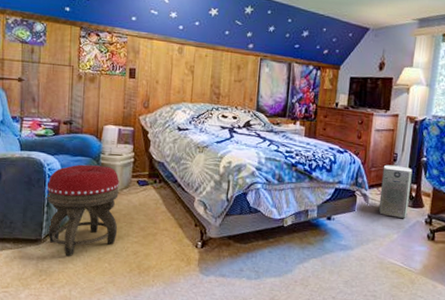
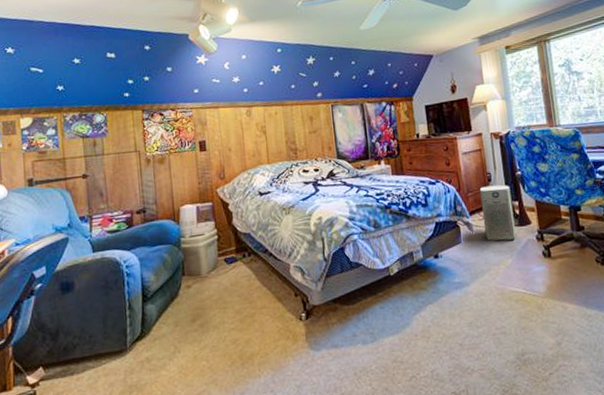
footstool: present [47,164,119,257] -> none [127,250,211,363]

